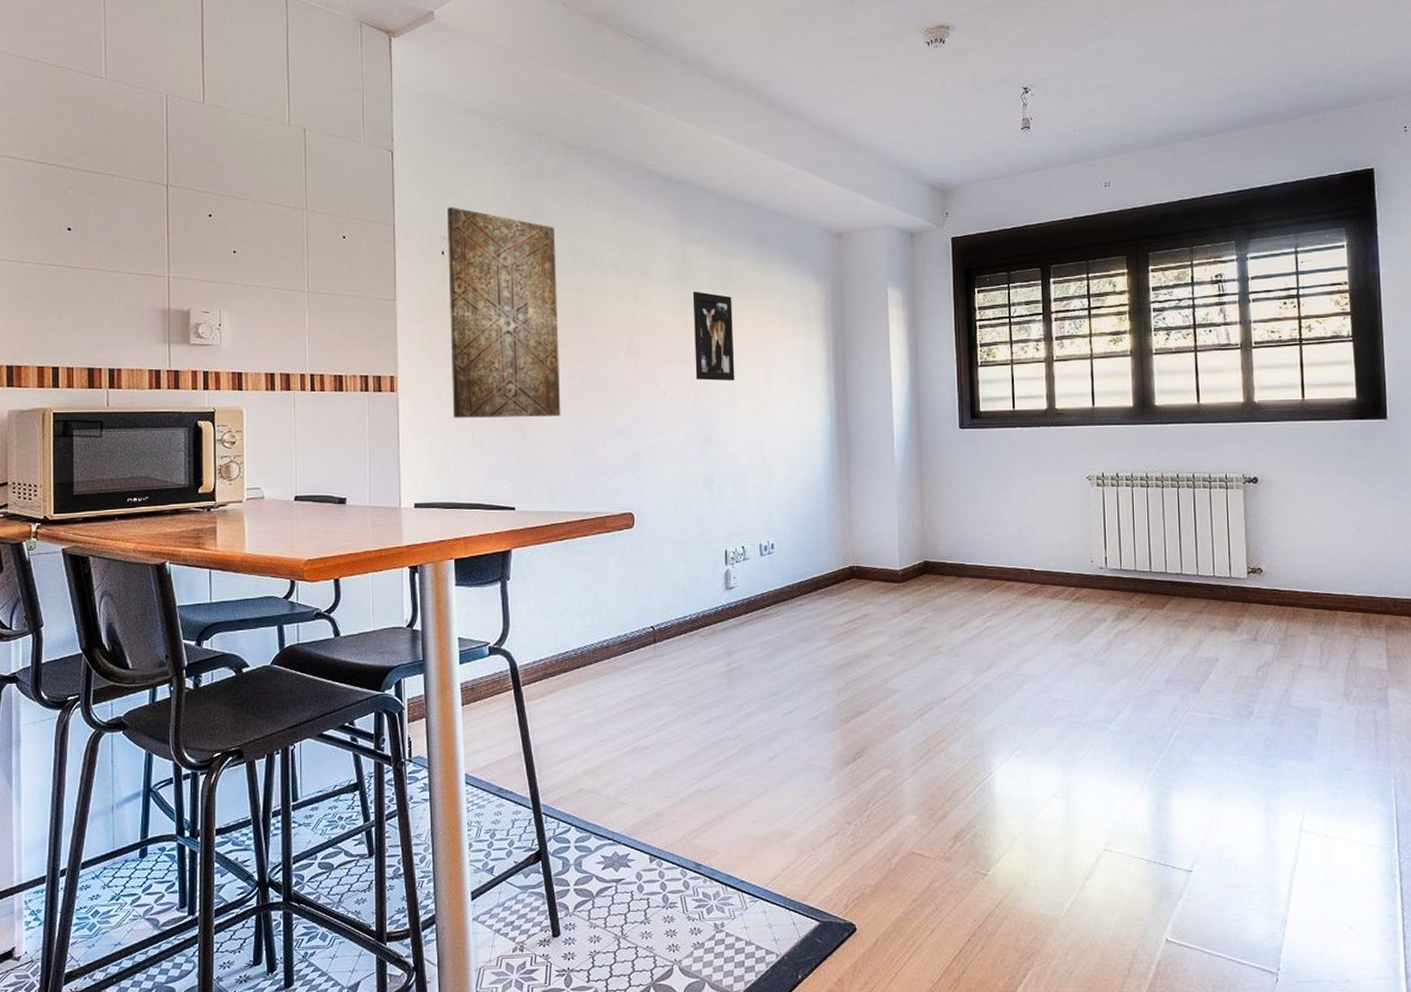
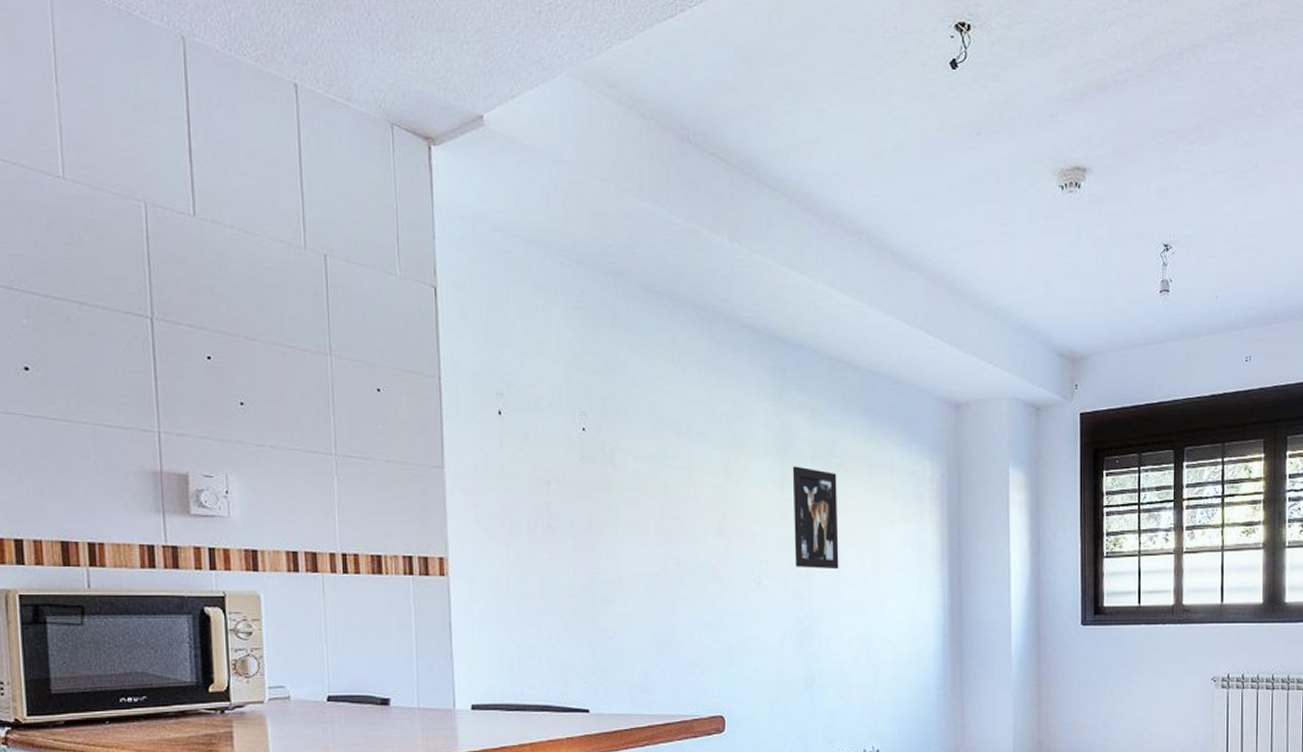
wall art: present [447,207,561,418] -> none [504,358,642,607]

